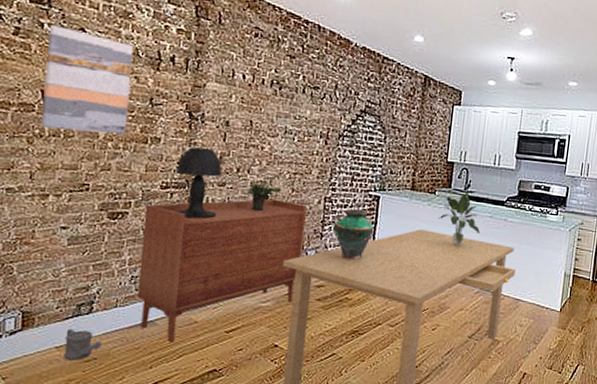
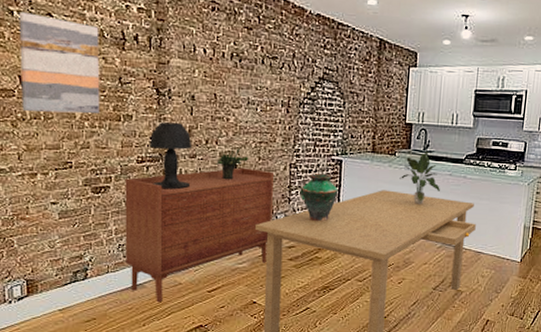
watering can: present [64,328,102,361] -> none [66,293,98,321]

